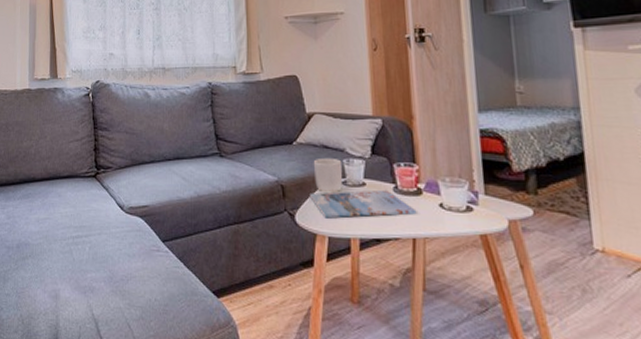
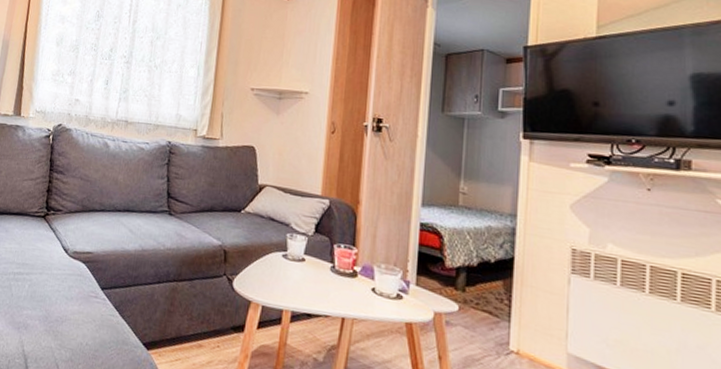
magazine: present [310,189,417,218] -> none [250,261,350,295]
mug: present [313,157,343,193] -> none [257,229,286,264]

